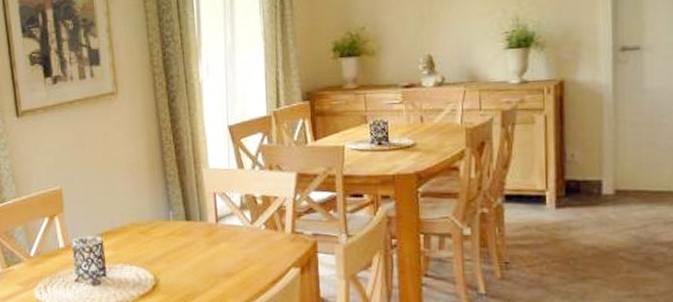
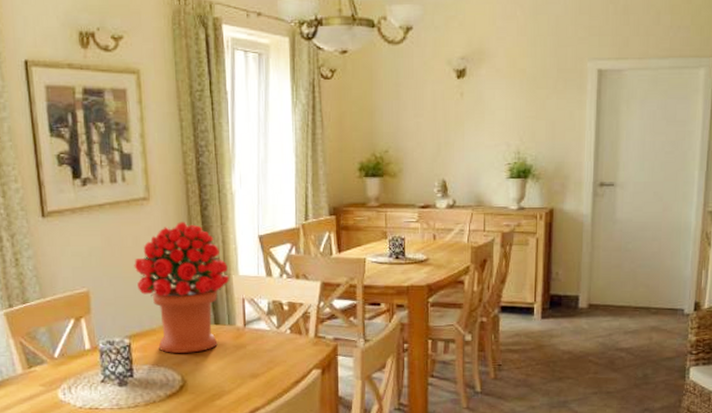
bouquet: none [104,115,199,251] -> present [134,222,229,353]

